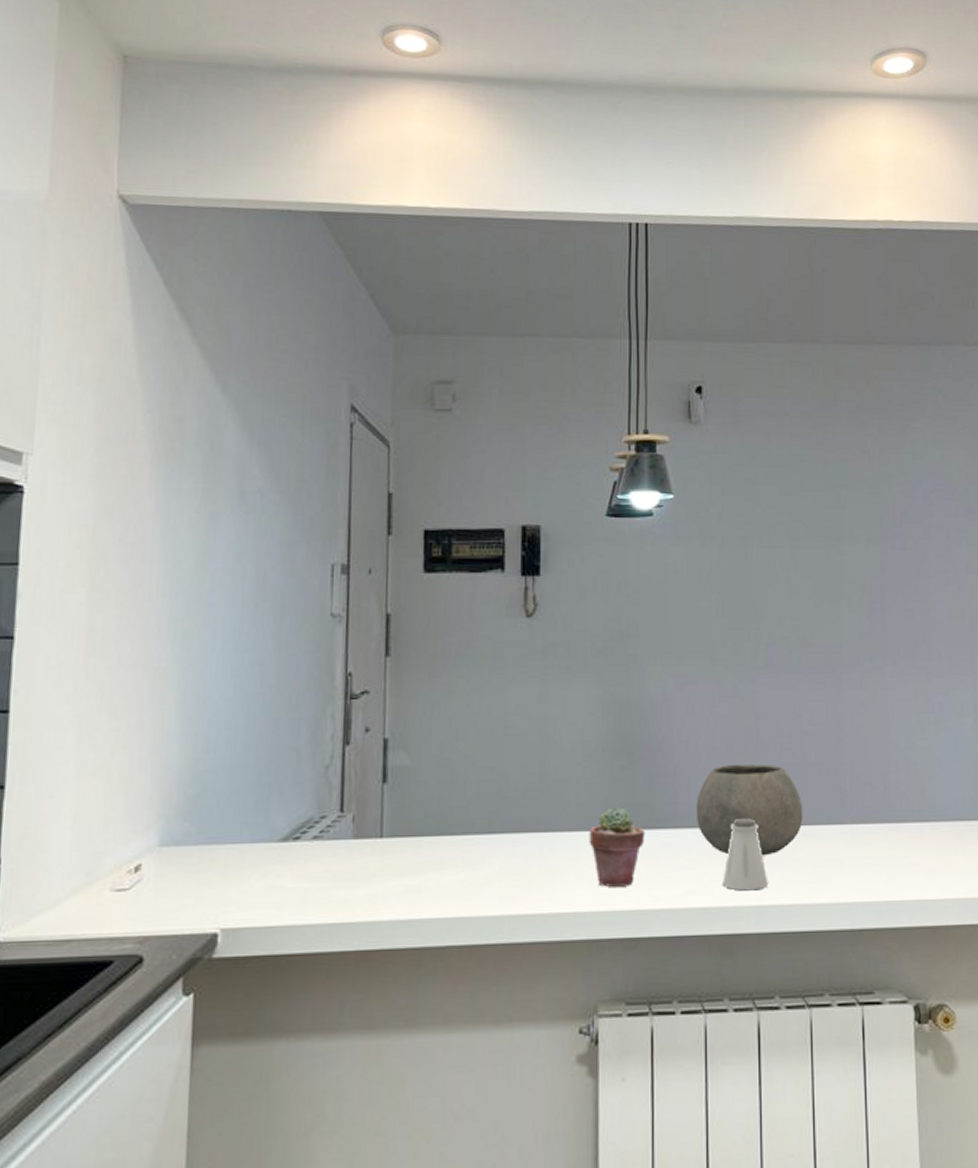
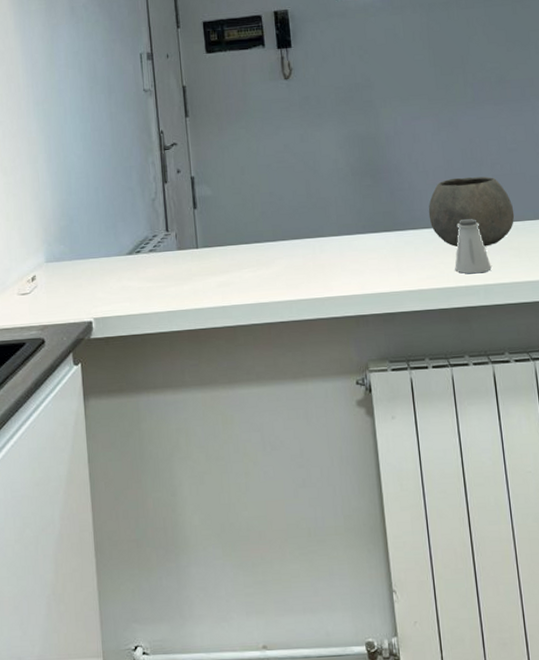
potted succulent: present [589,807,646,887] -> none [348,216,392,276]

